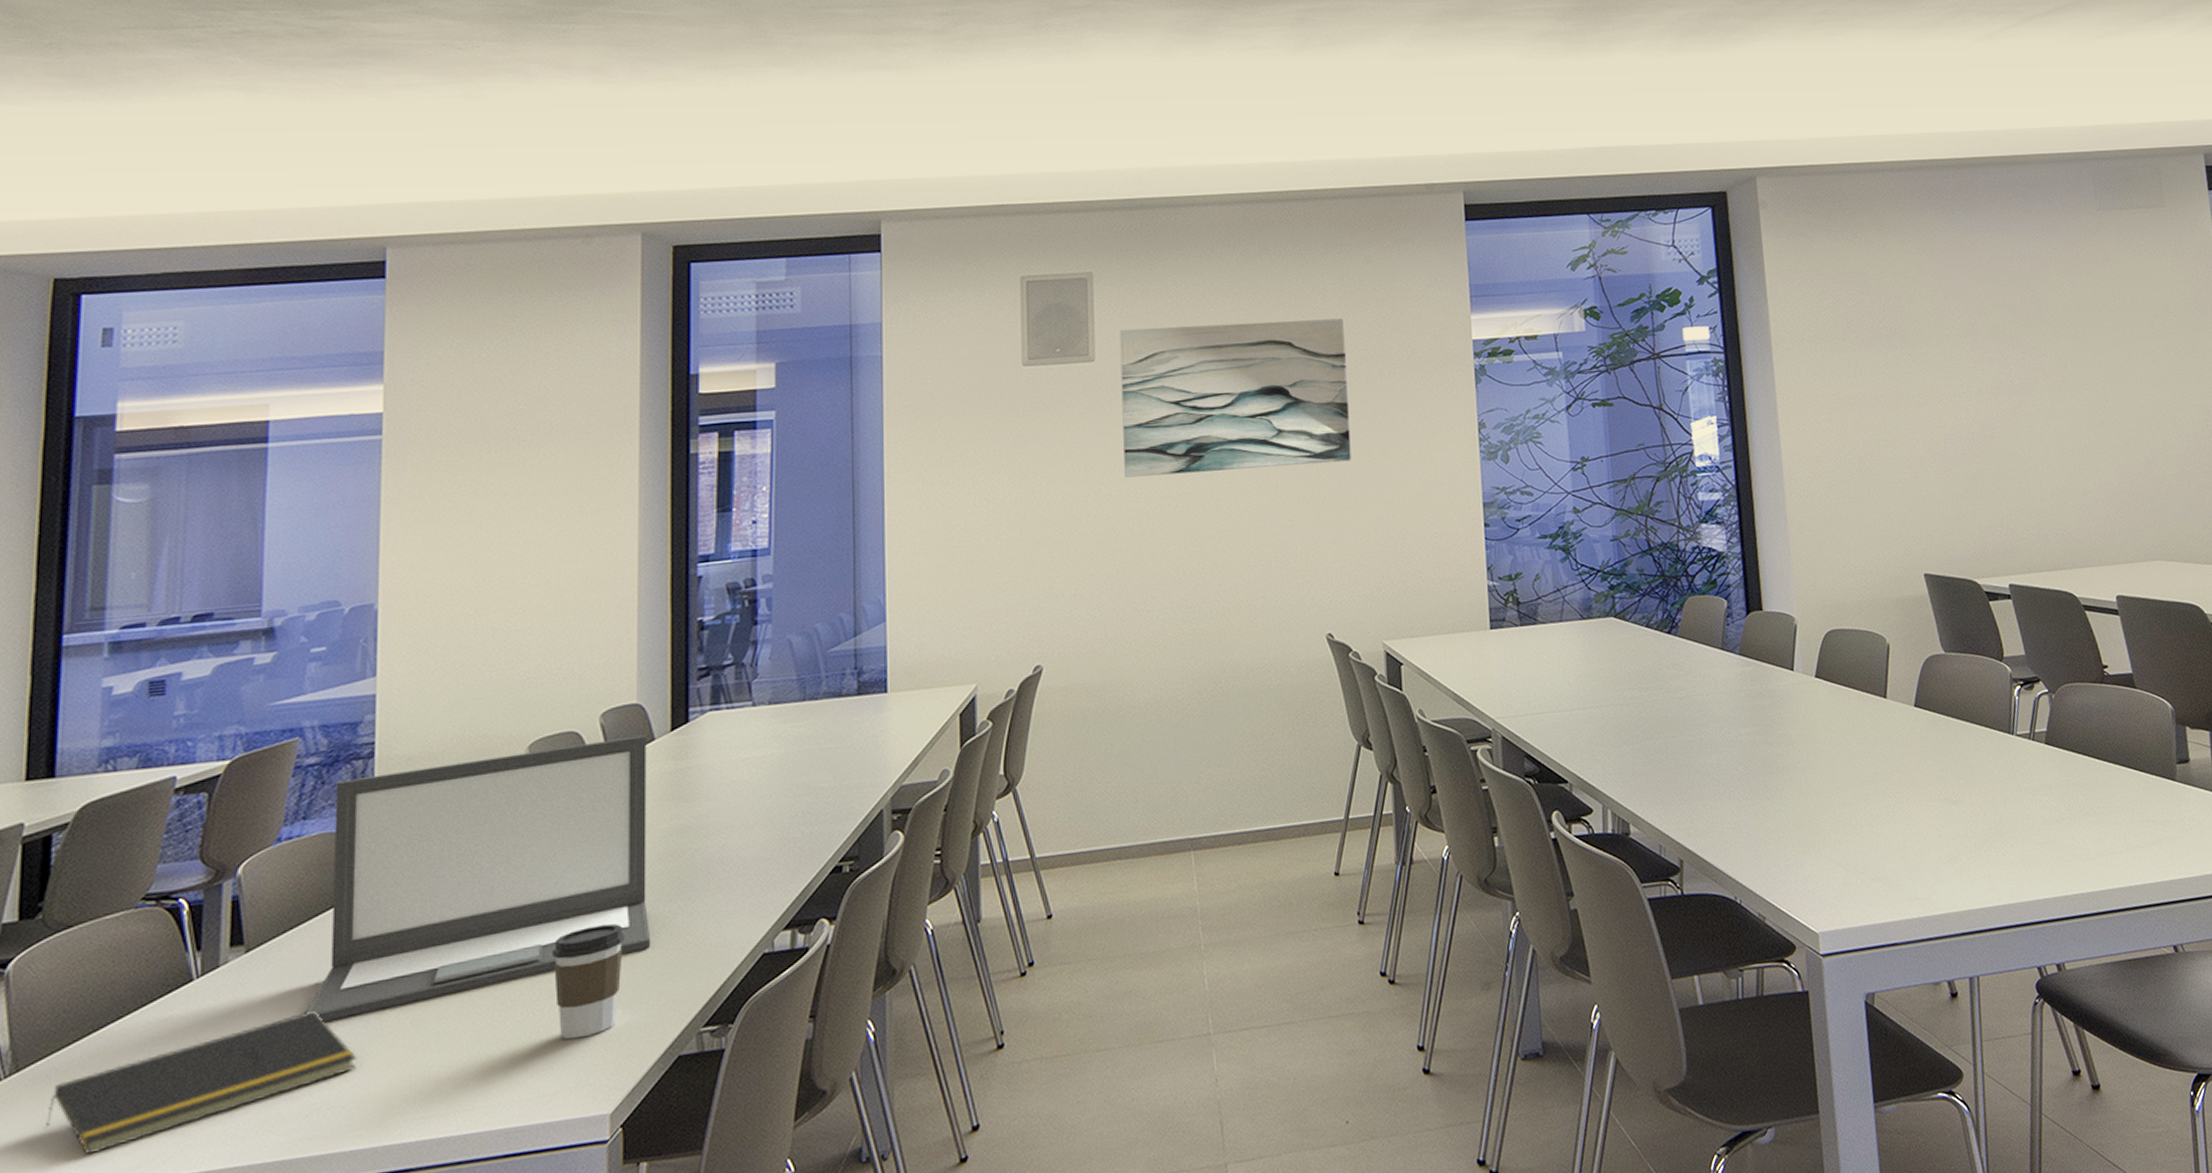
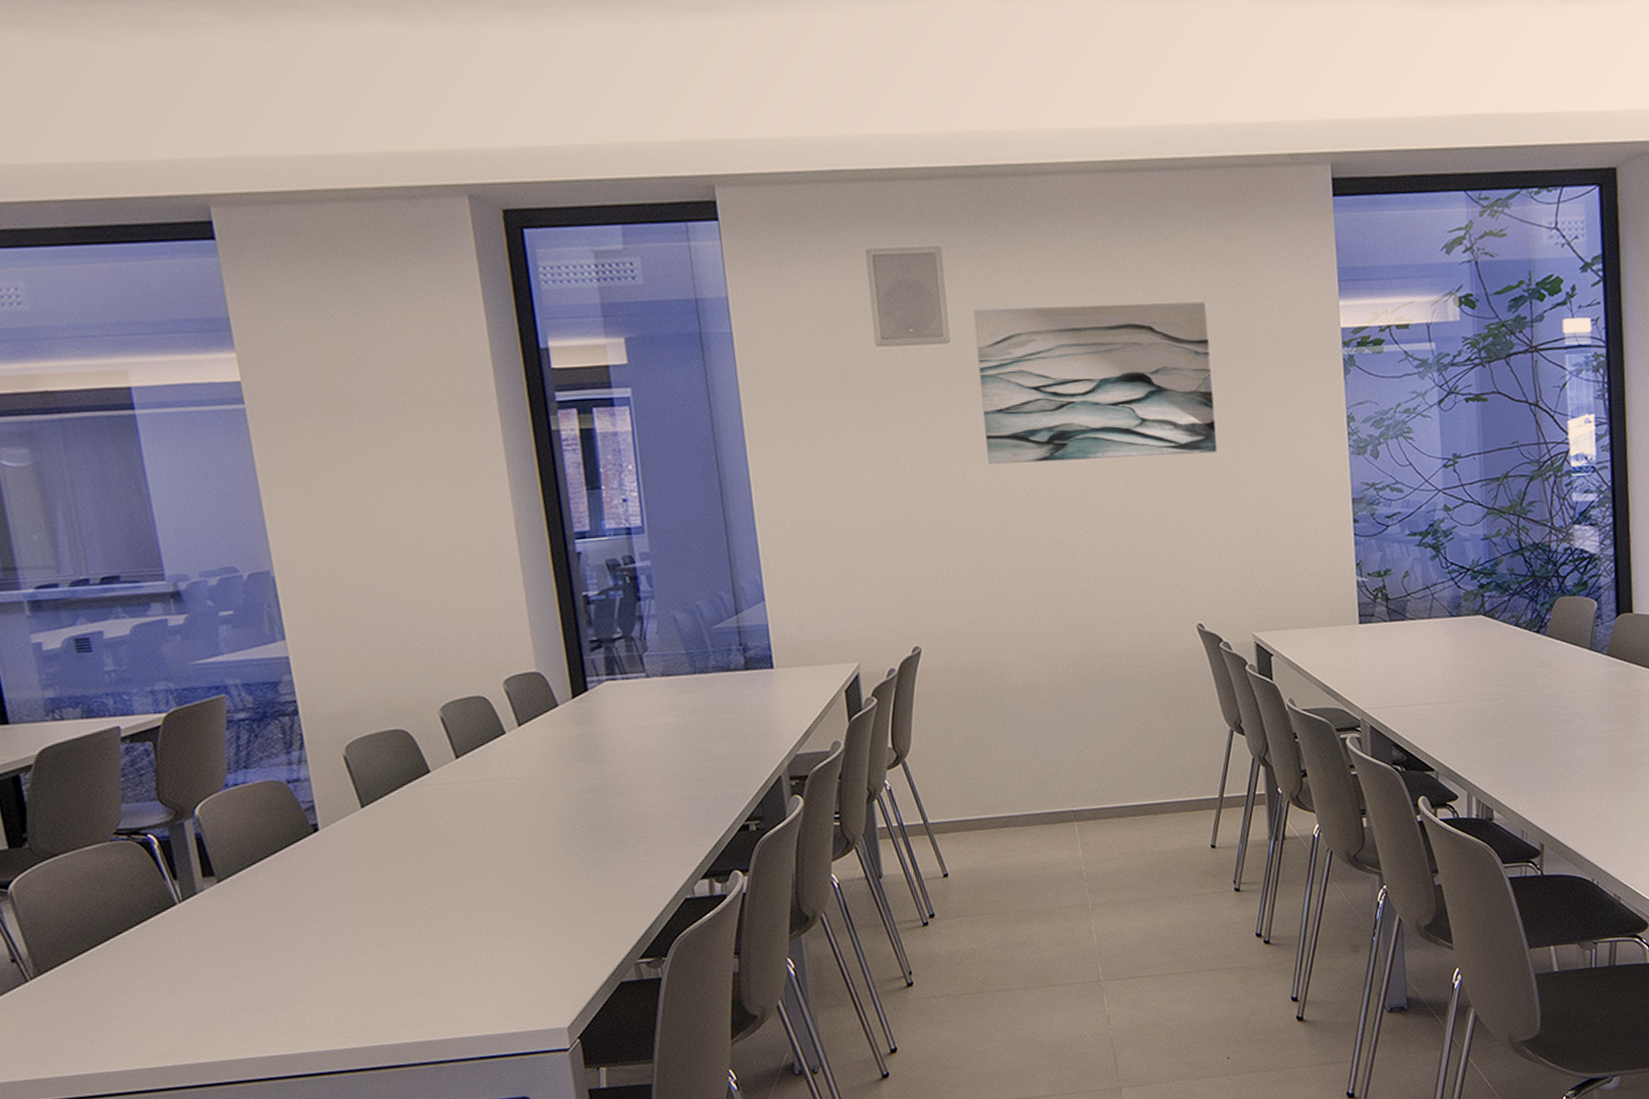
notepad: present [44,1010,357,1156] -> none [75,933,337,1044]
laptop: present [305,734,651,1023] -> none [268,701,583,944]
coffee cup: present [552,923,625,1039] -> none [493,868,561,965]

